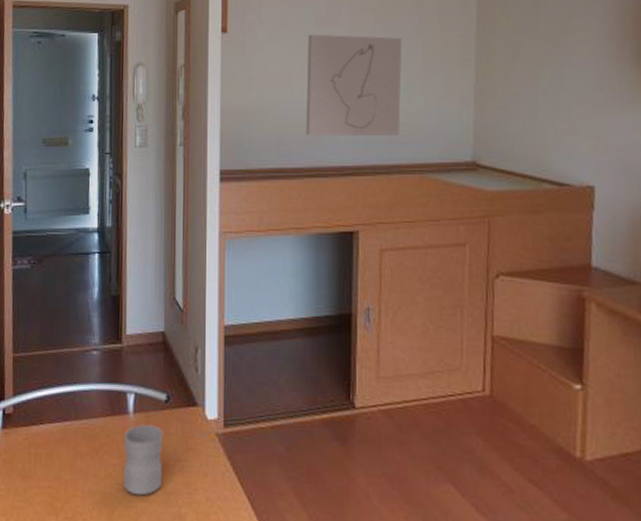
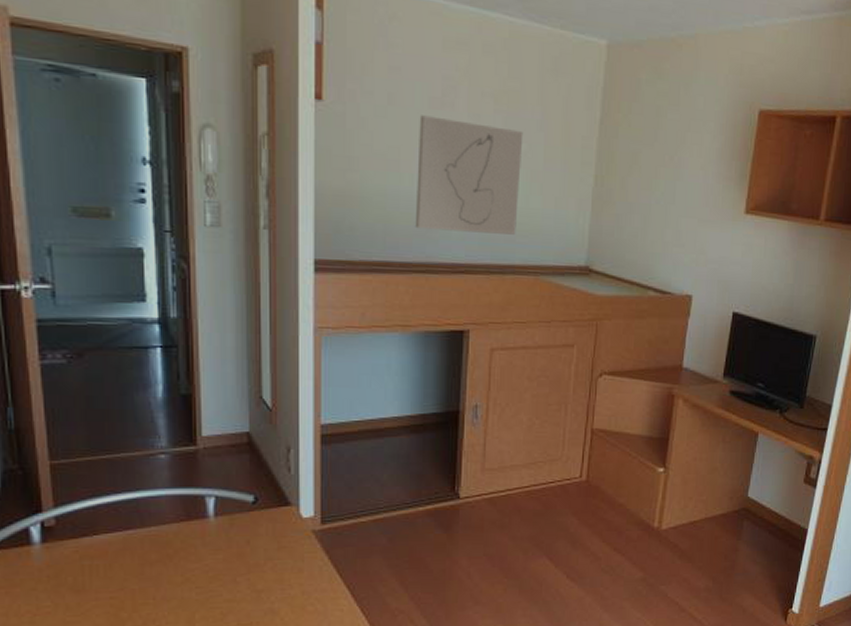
mug: present [124,424,164,496] -> none [203,527,252,597]

